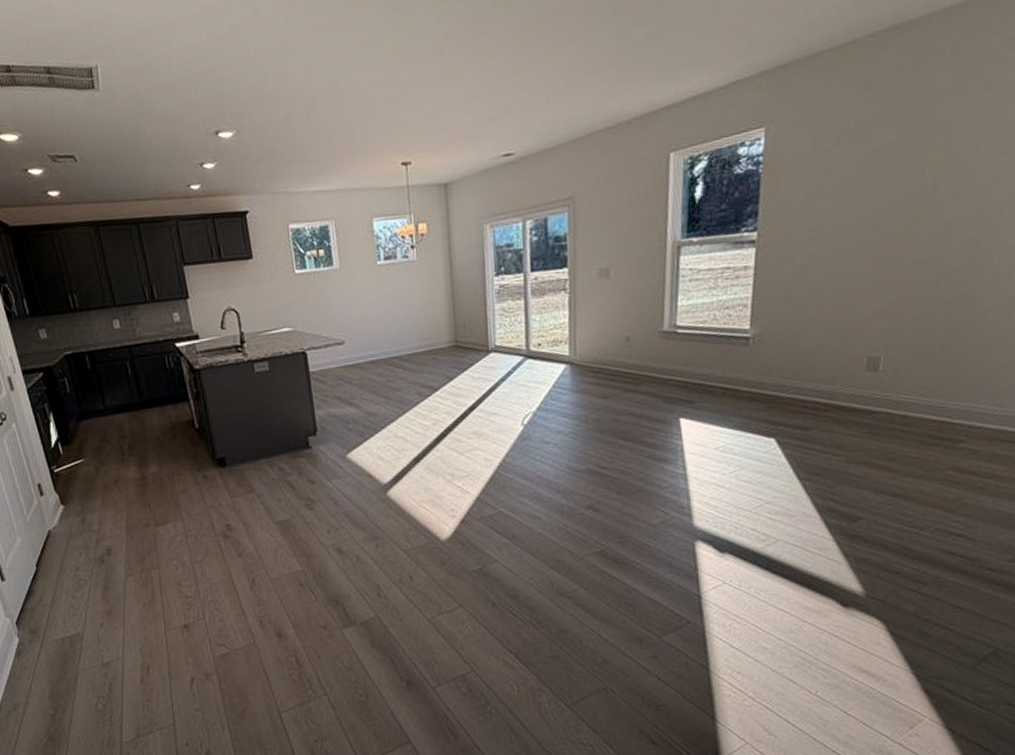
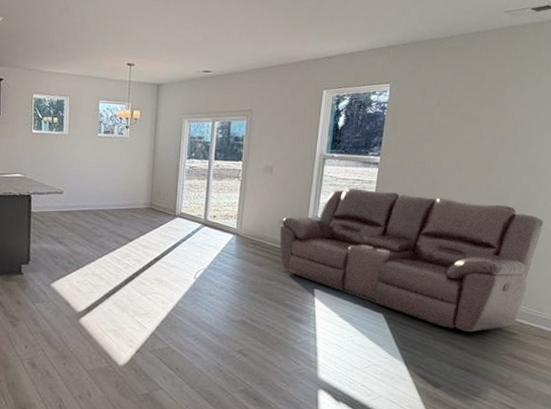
sofa: none [626,270,1000,447] -> present [279,188,543,333]

